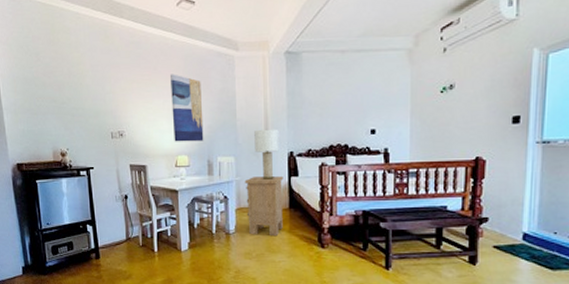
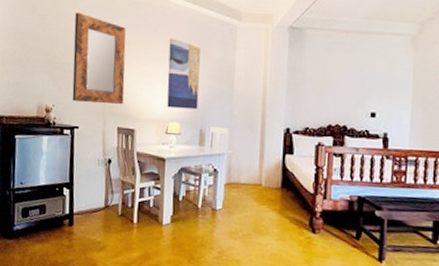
home mirror: none [77,57,133,144] -> present [72,13,126,105]
nightstand: present [244,176,284,237] -> none [236,151,278,217]
lamp: present [254,129,279,181] -> none [250,102,277,157]

